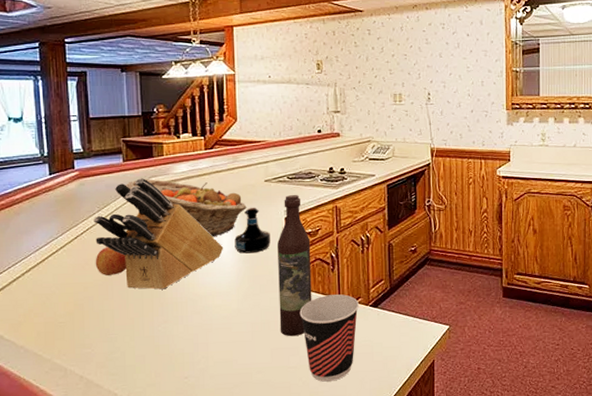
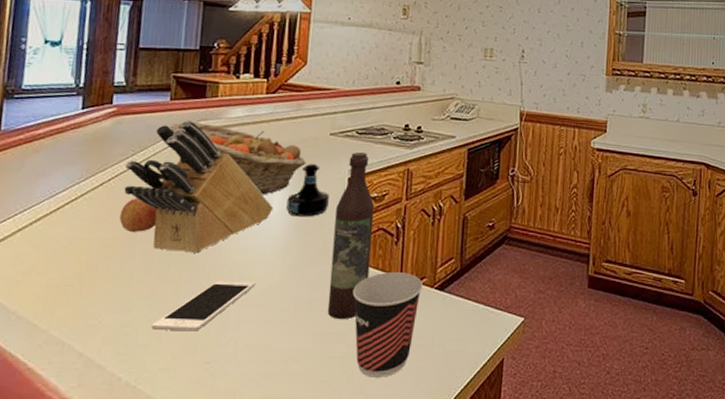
cell phone: none [135,310,216,354] -> present [151,280,255,332]

